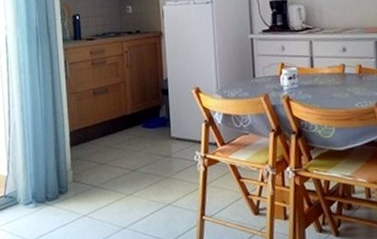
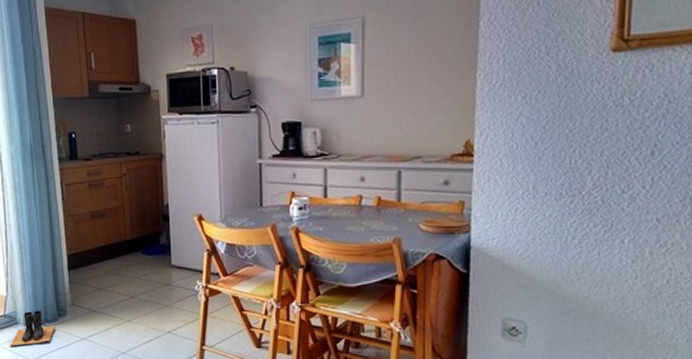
boots: none [9,188,56,228] -> present [10,310,55,346]

